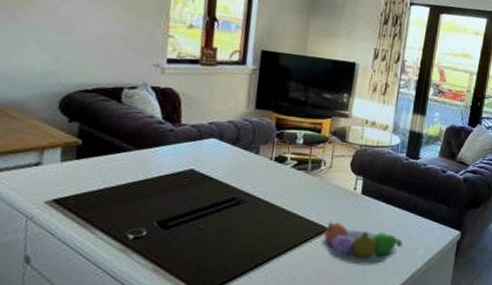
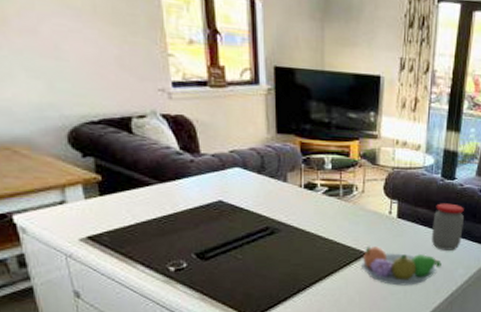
jar: none [394,181,427,230] -> present [432,203,464,250]

